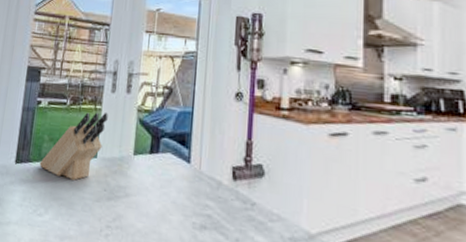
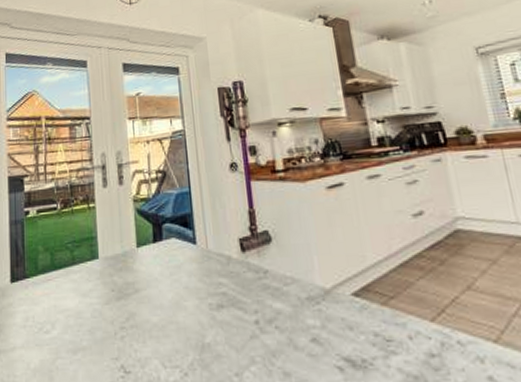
knife block: present [39,112,108,180] -> none [37,208,104,287]

